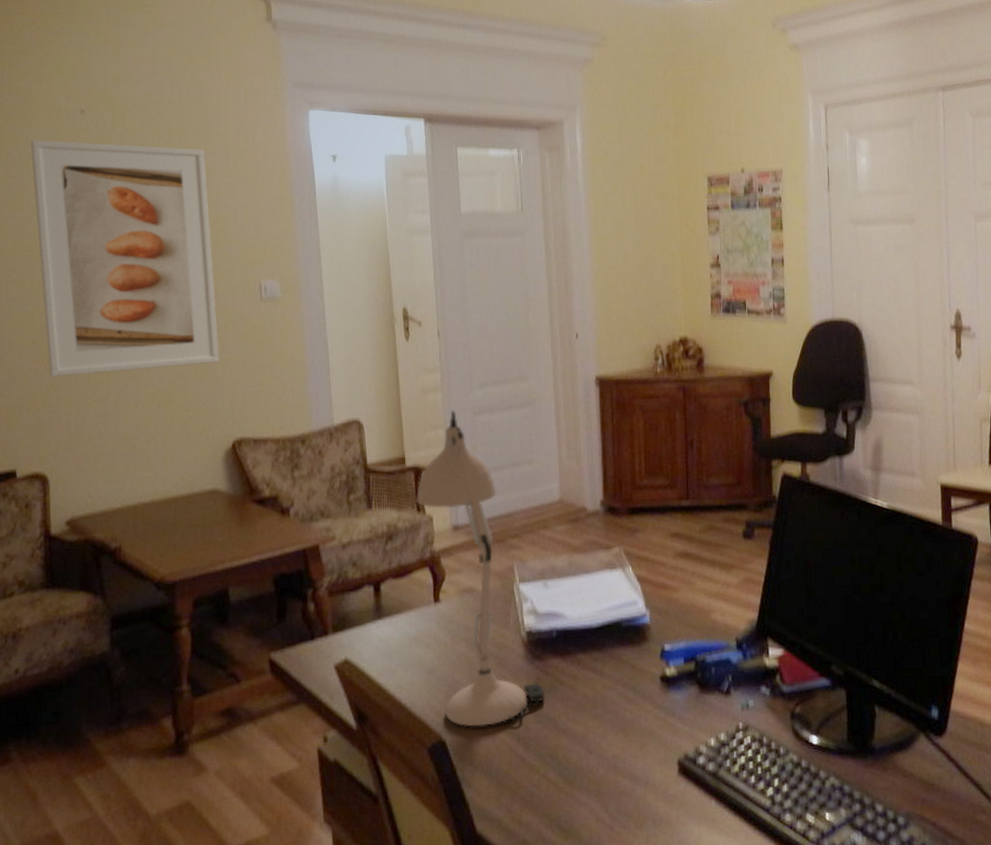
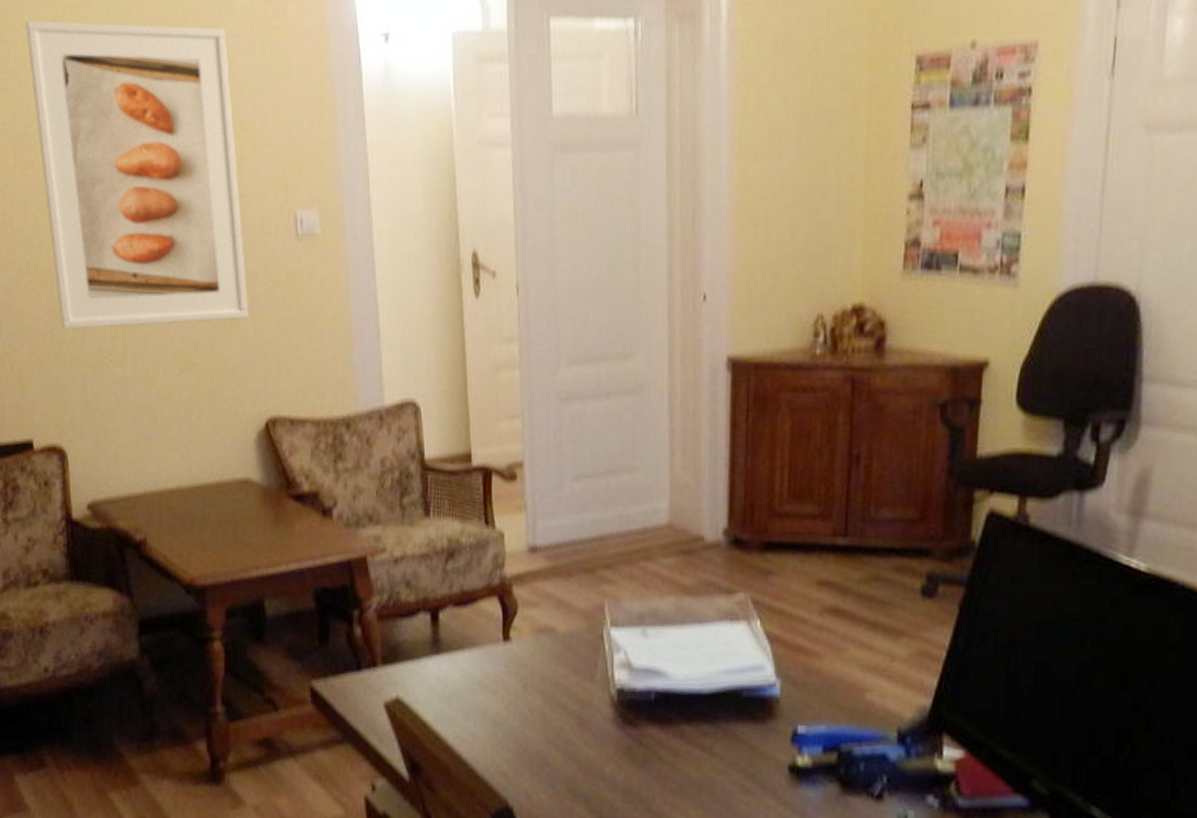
desk lamp: present [416,409,544,727] -> none [484,393,636,798]

